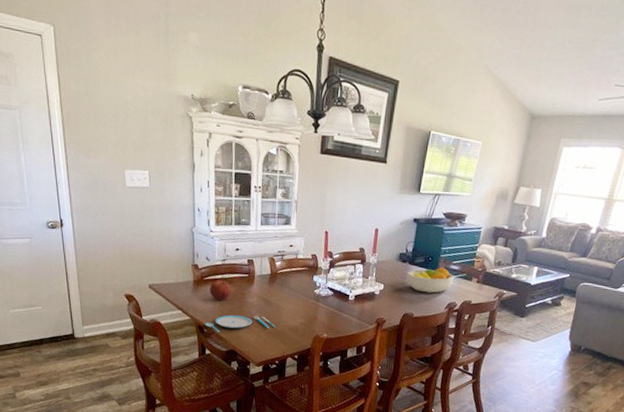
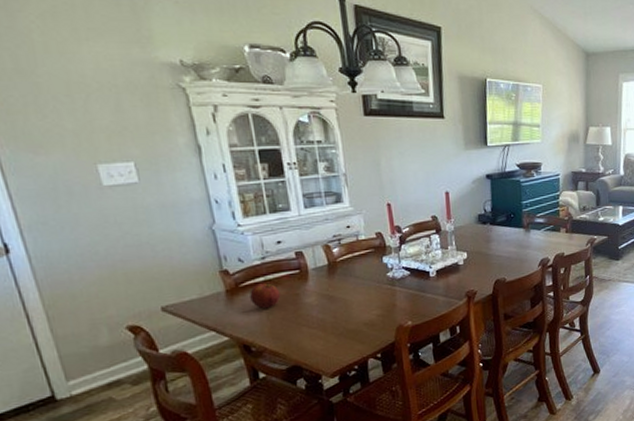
plate: present [205,315,276,333] -> none [251,316,347,349]
fruit bowl: present [406,267,455,294] -> none [490,222,542,254]

